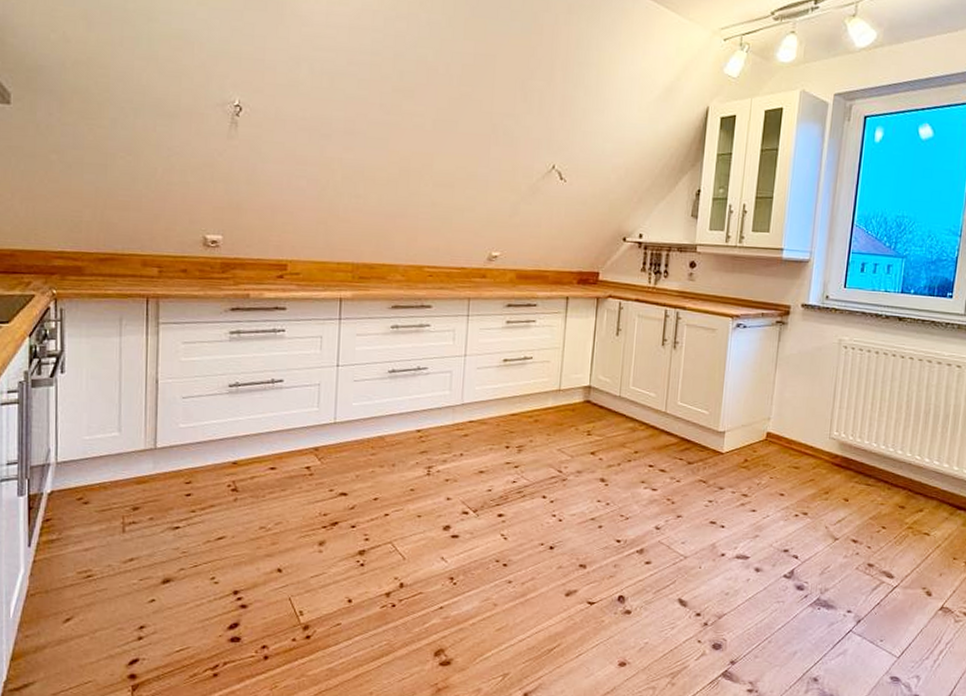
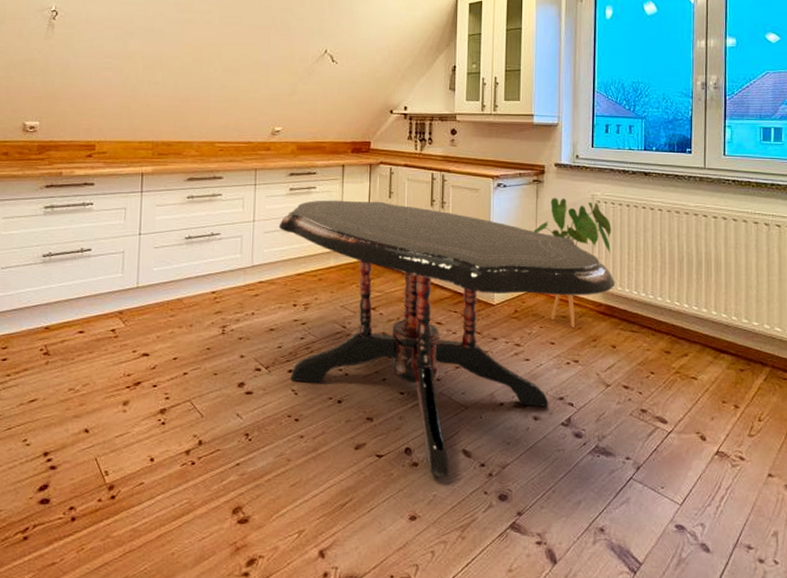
dining table: none [492,335,855,626] -> present [278,200,616,478]
house plant: none [772,341,857,479] -> present [534,198,612,327]

